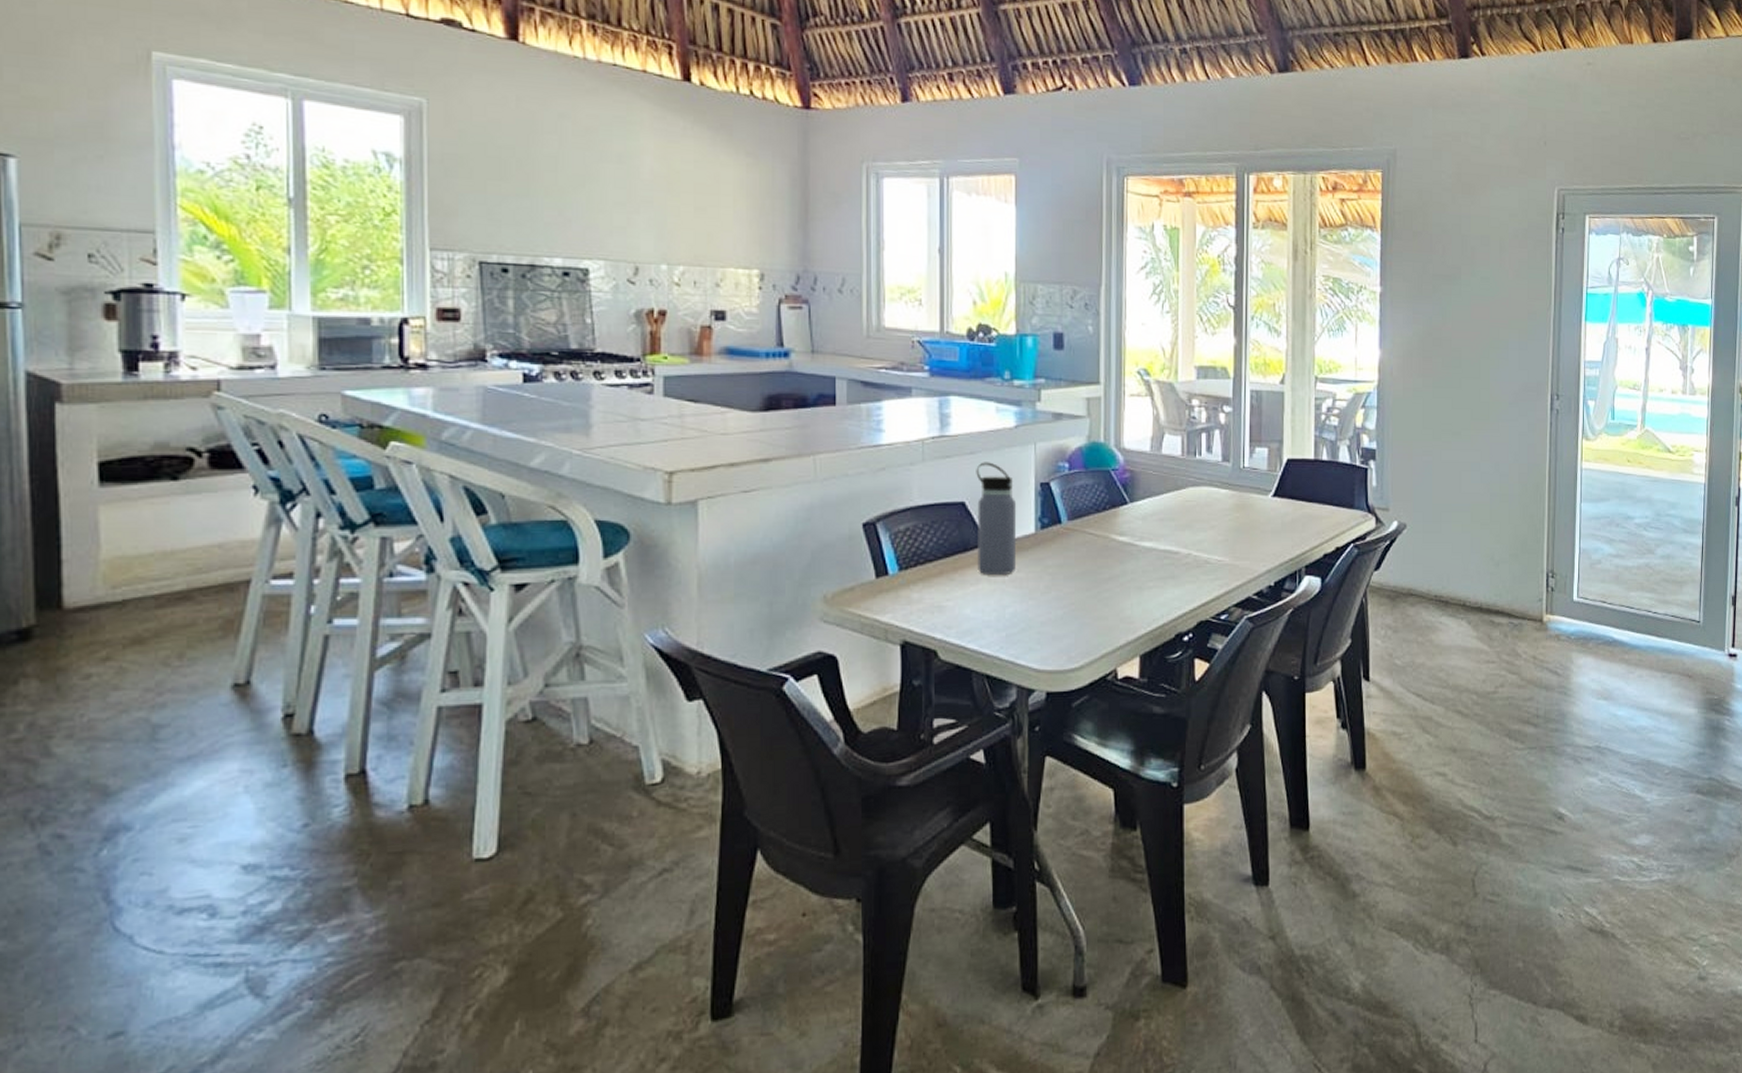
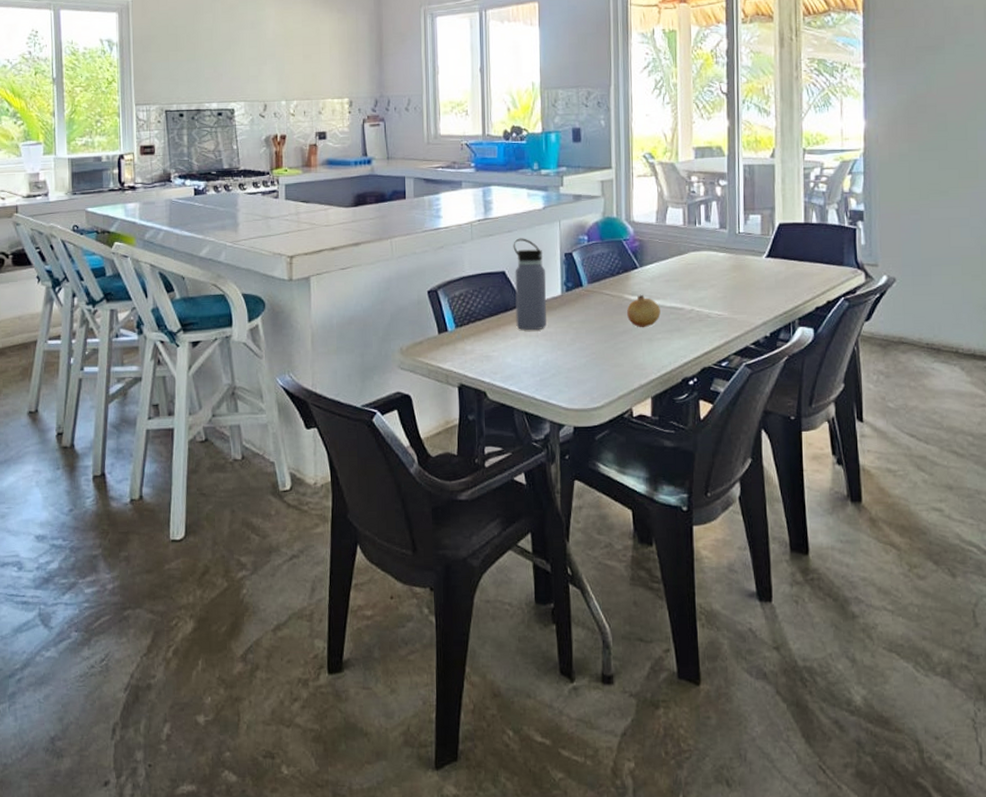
fruit: none [1114,535,1153,575] -> present [627,294,661,328]

